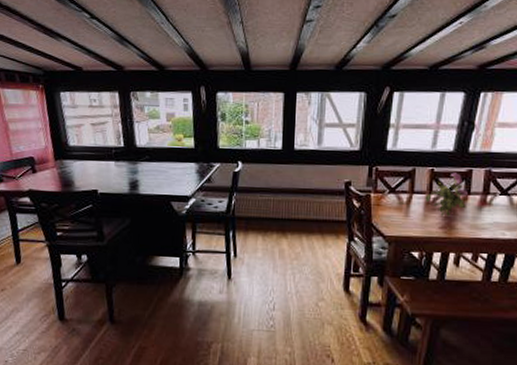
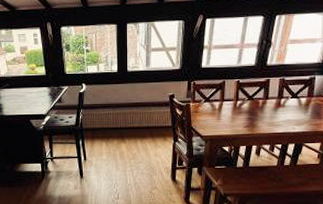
flower bouquet: present [425,172,468,217] -> none [233,82,266,118]

